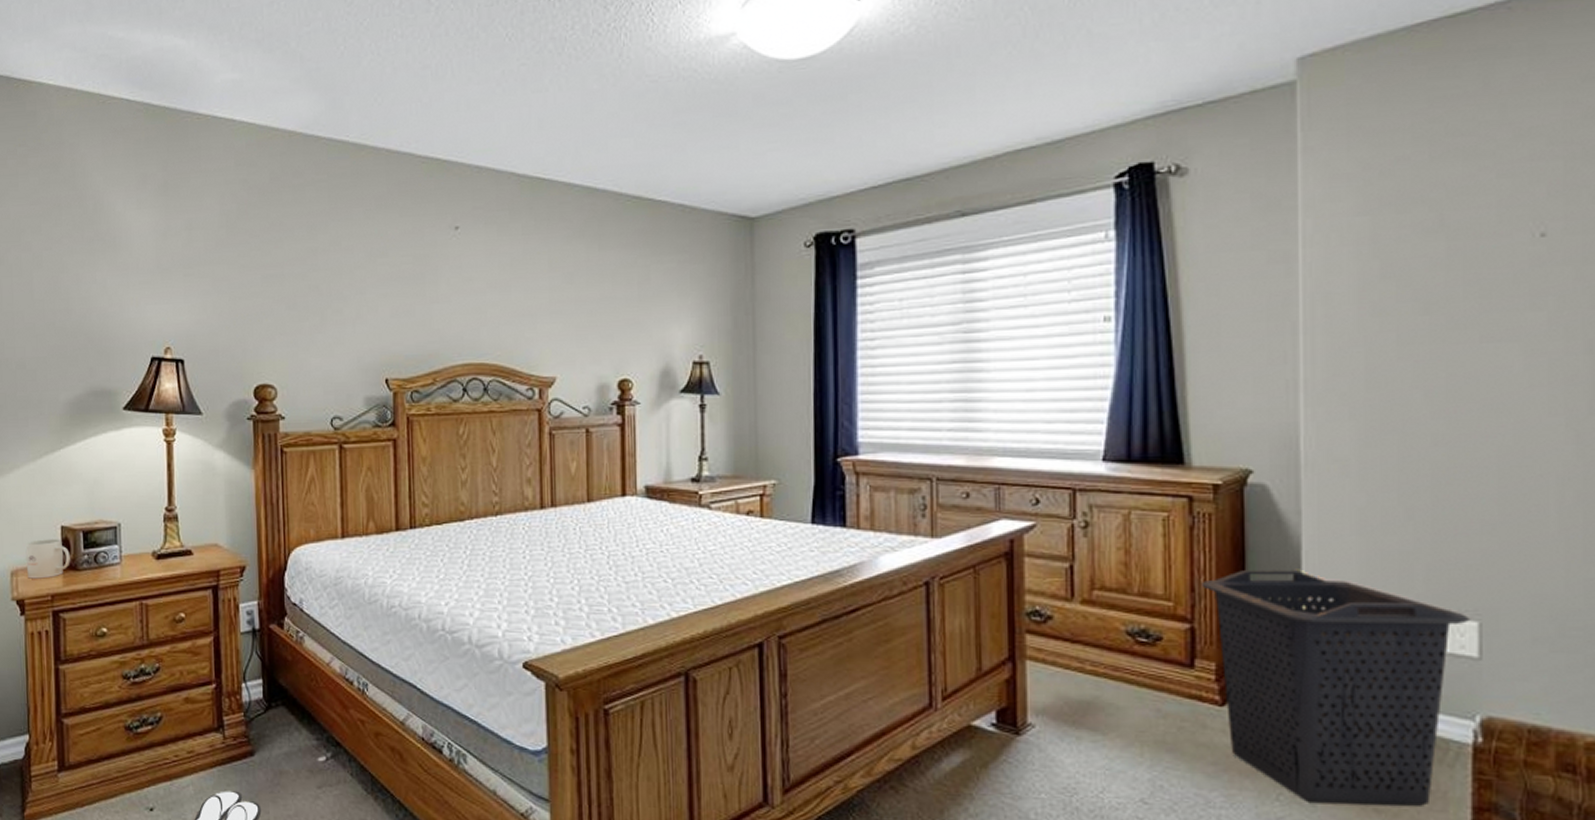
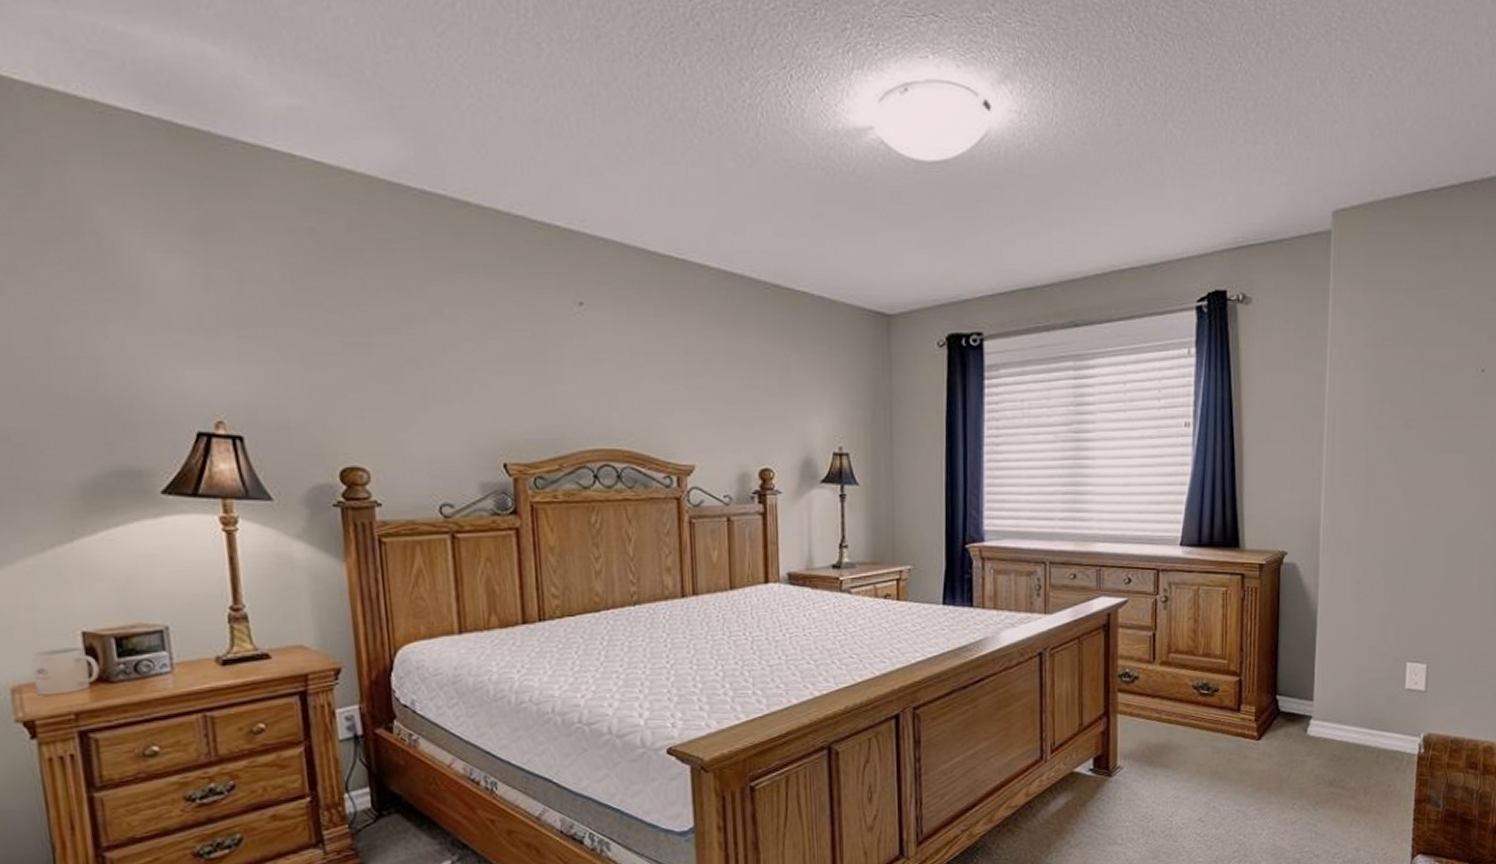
laundry basket: present [1201,570,1470,806] -> none [1248,631,1422,808]

